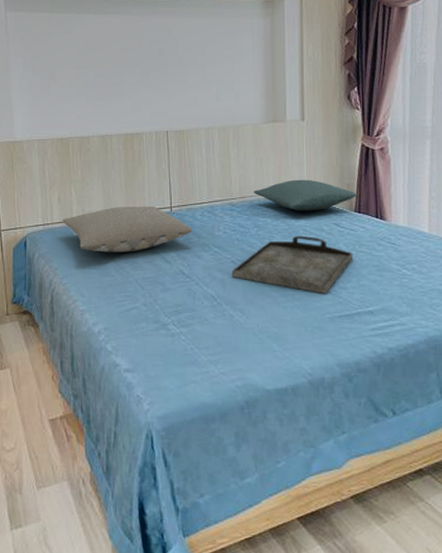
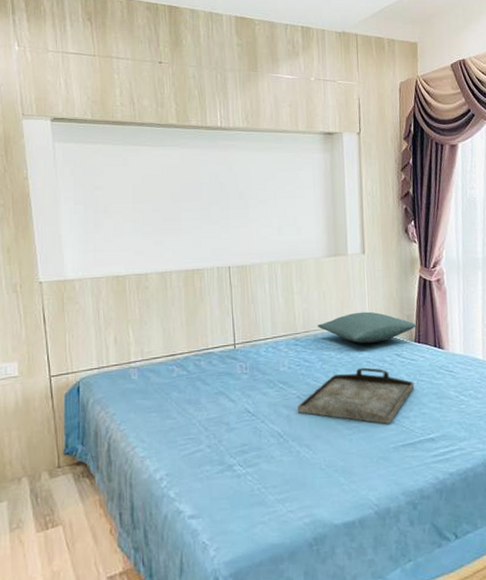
pillow: present [62,207,193,253] -> none [119,344,257,395]

